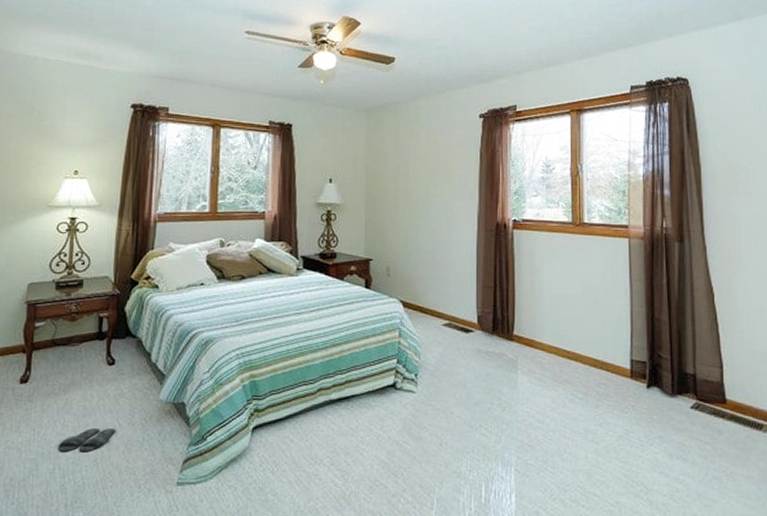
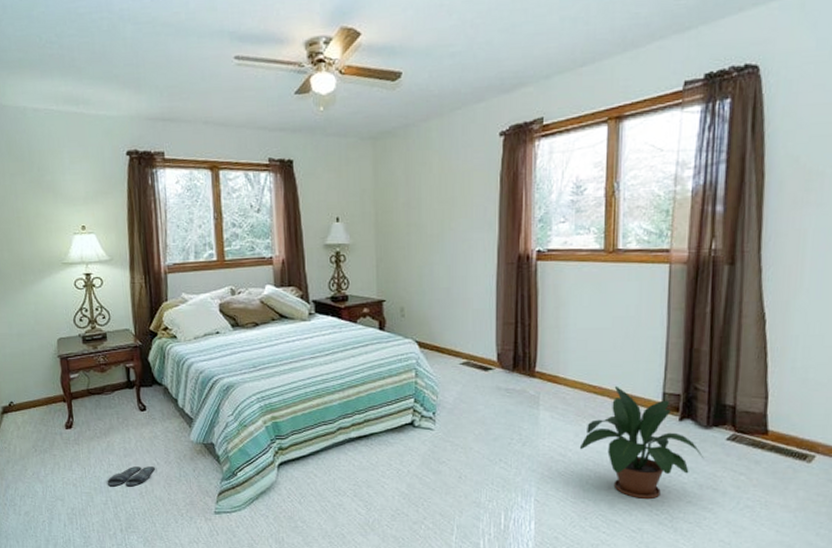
potted plant: none [556,351,672,469] -> present [579,385,705,499]

